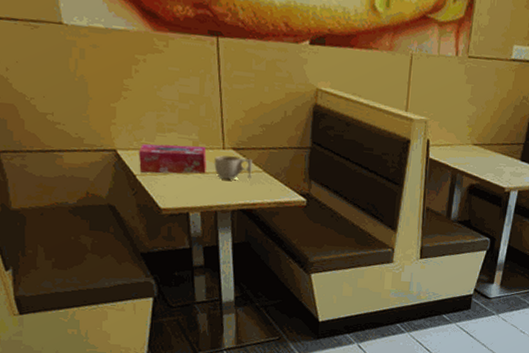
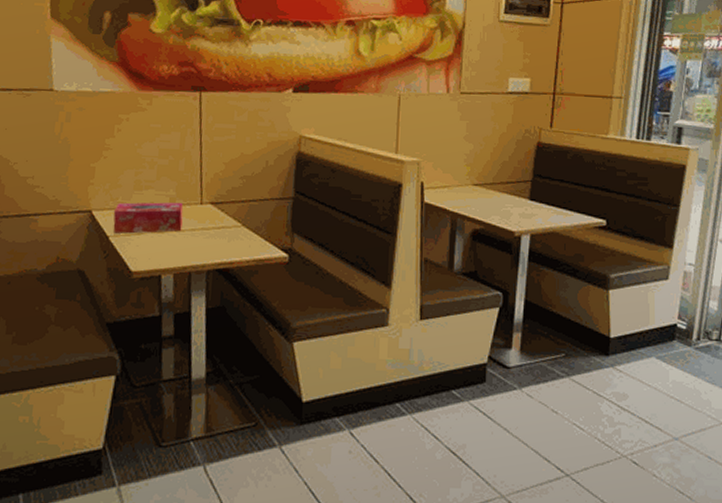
cup: present [214,155,252,180] -> none [190,211,231,237]

